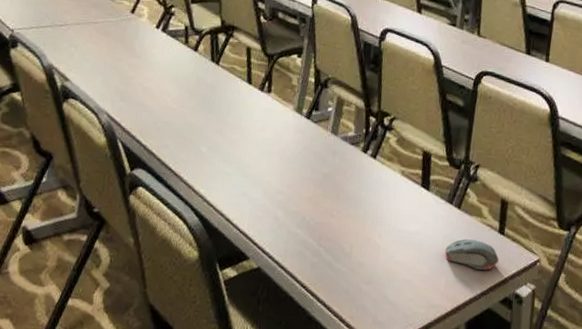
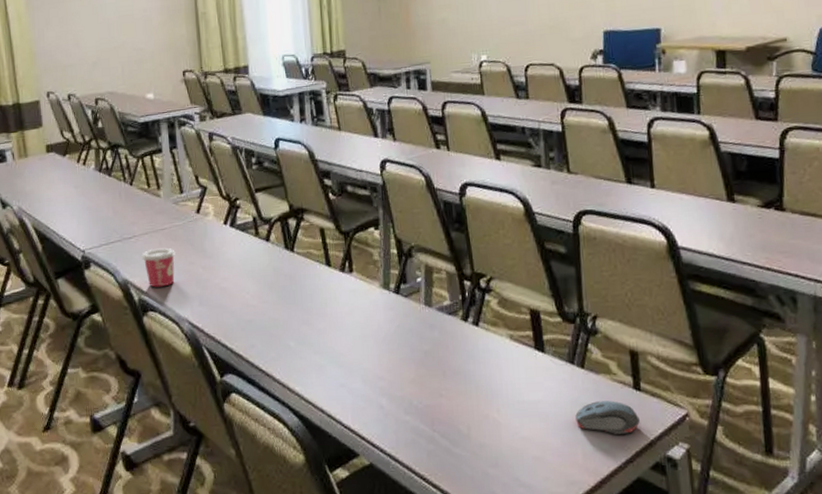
cup: none [70,40,105,78] -> present [141,248,176,288]

